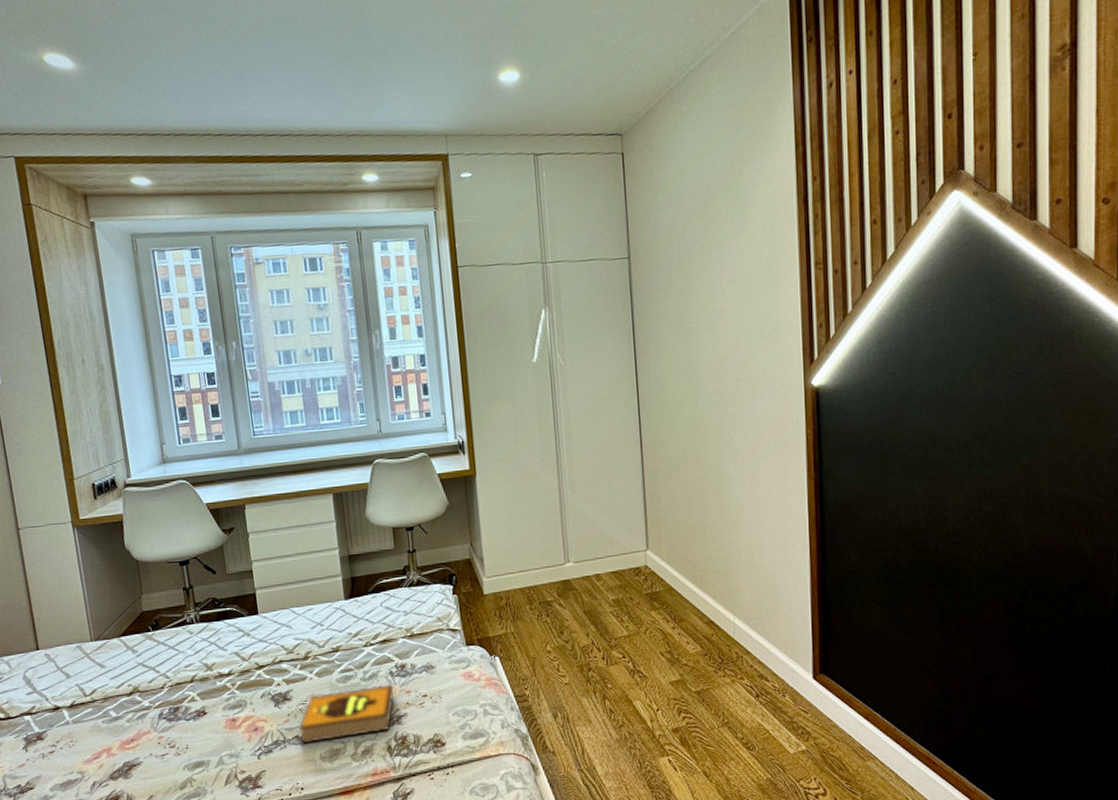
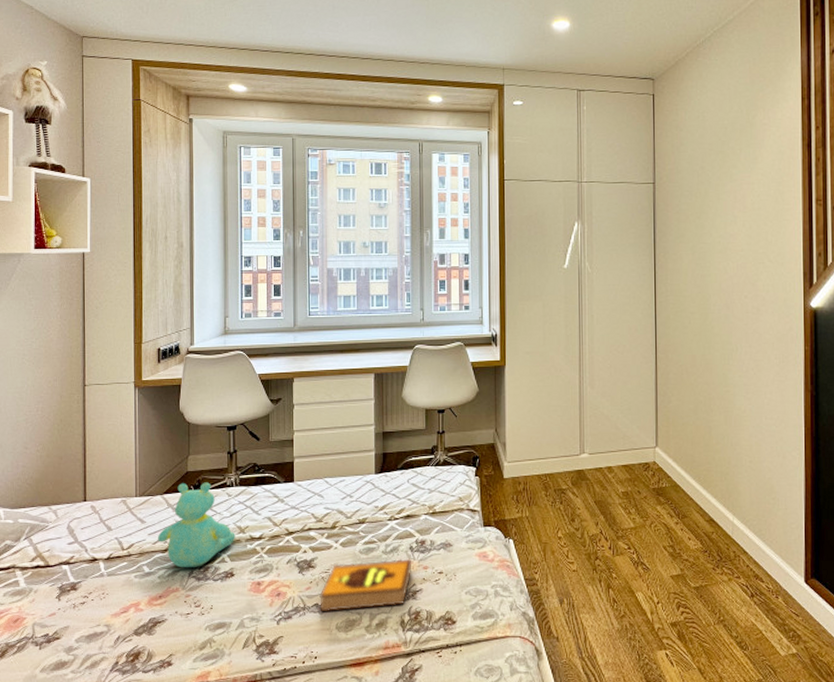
teddy bear: none [120,621,203,709] -> present [158,482,235,567]

